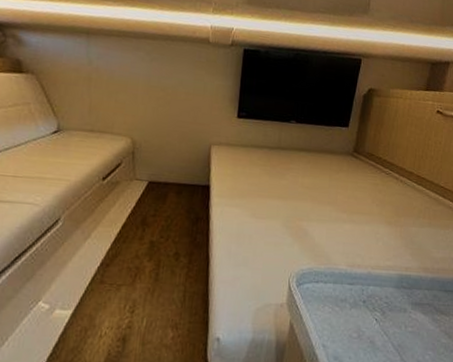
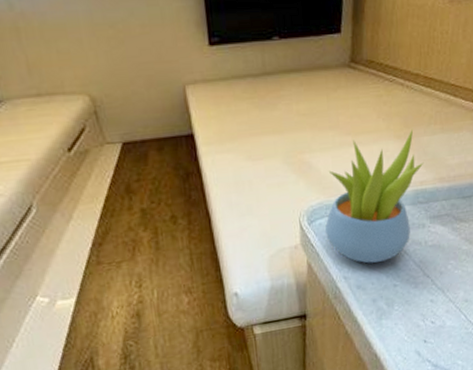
succulent plant: none [311,218,411,337] -> present [325,128,424,264]

